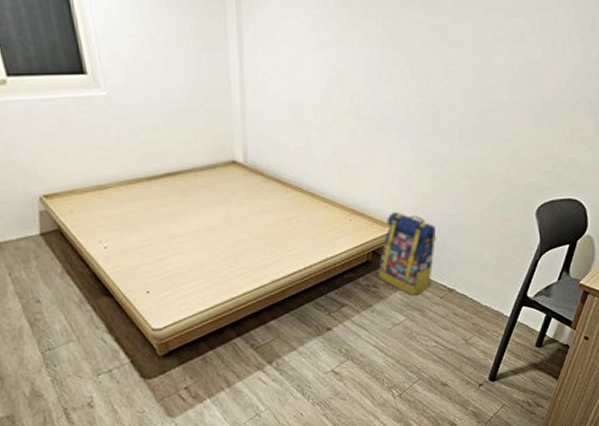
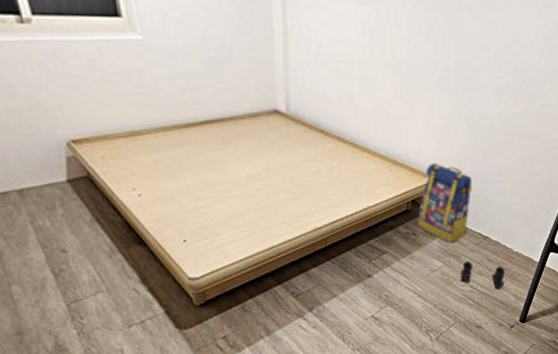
boots: none [424,314,472,345] -> present [461,261,505,289]

